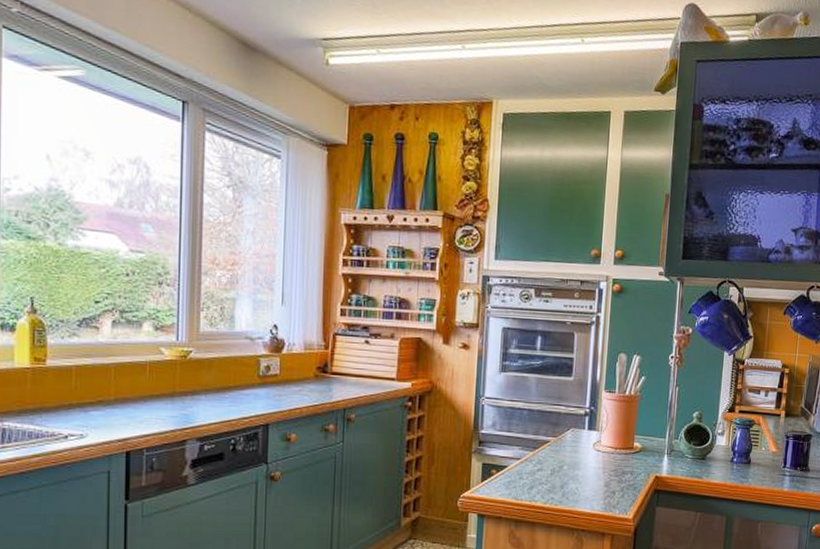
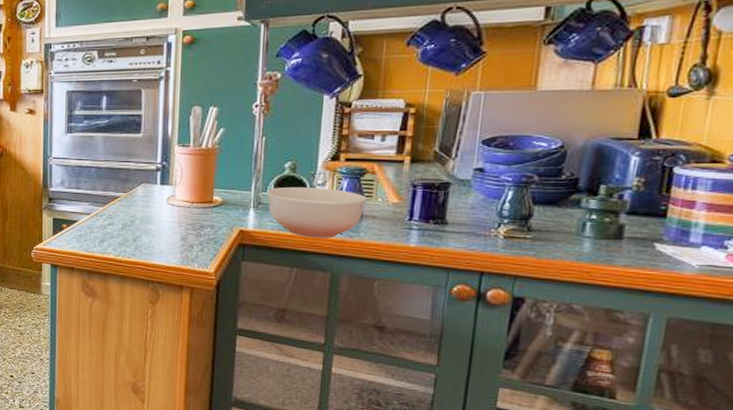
bowl: none [678,435,754,484] -> present [267,186,367,238]

